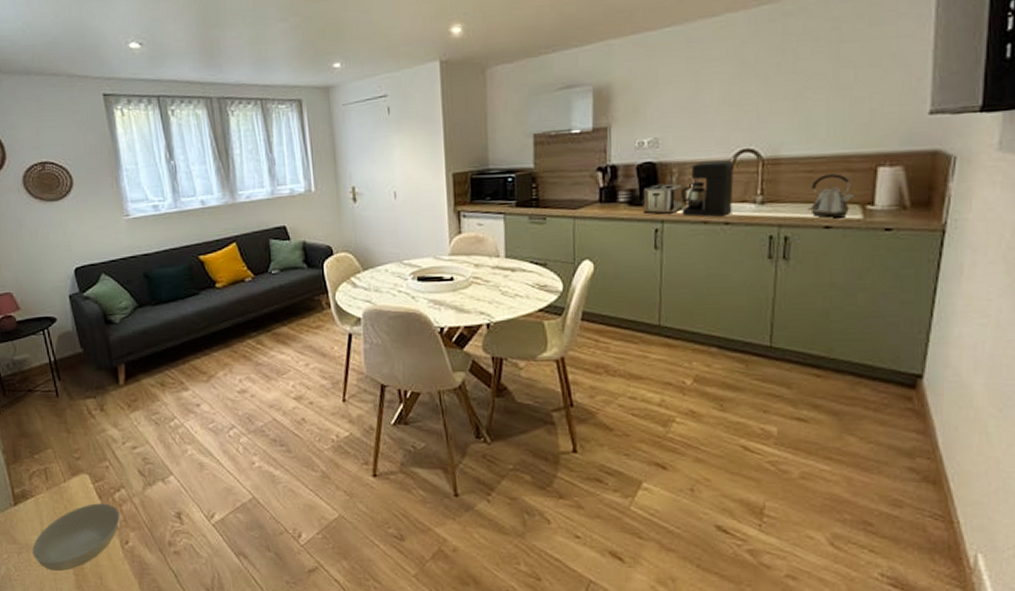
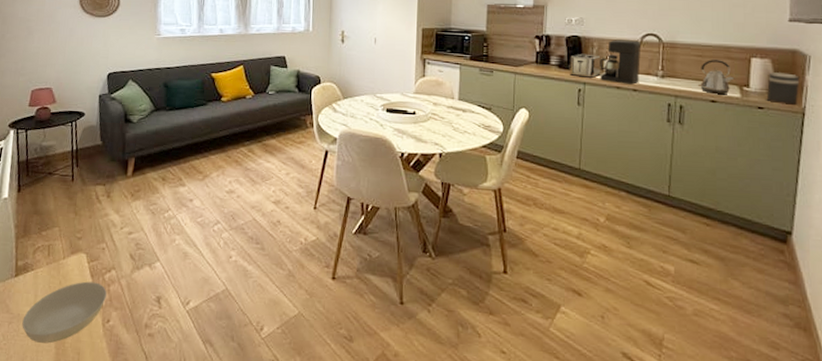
cylinder: none [896,182,941,223] -> present [766,72,800,106]

